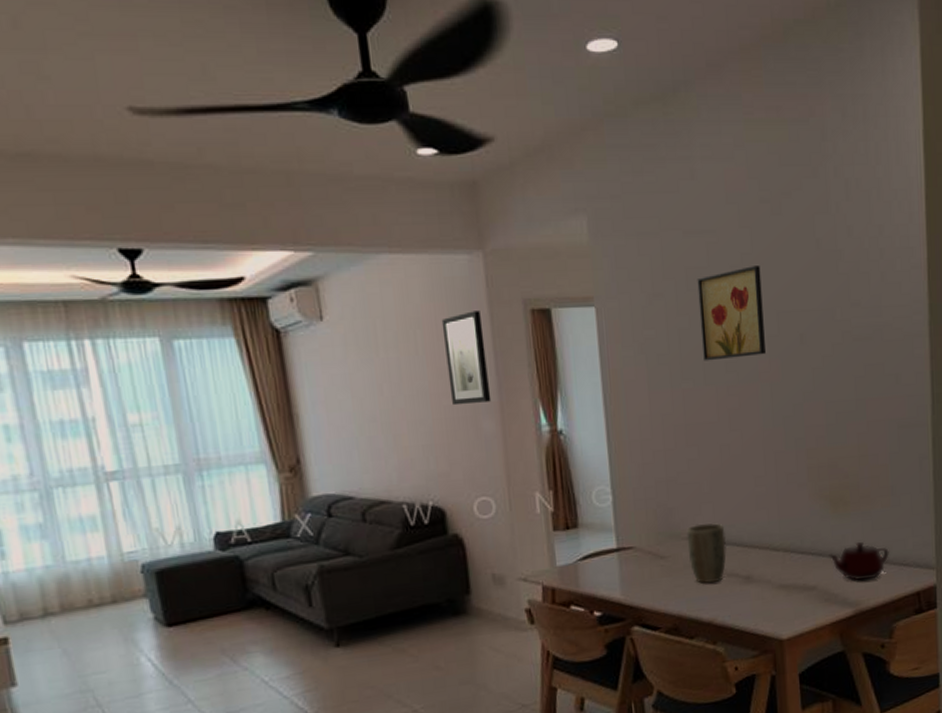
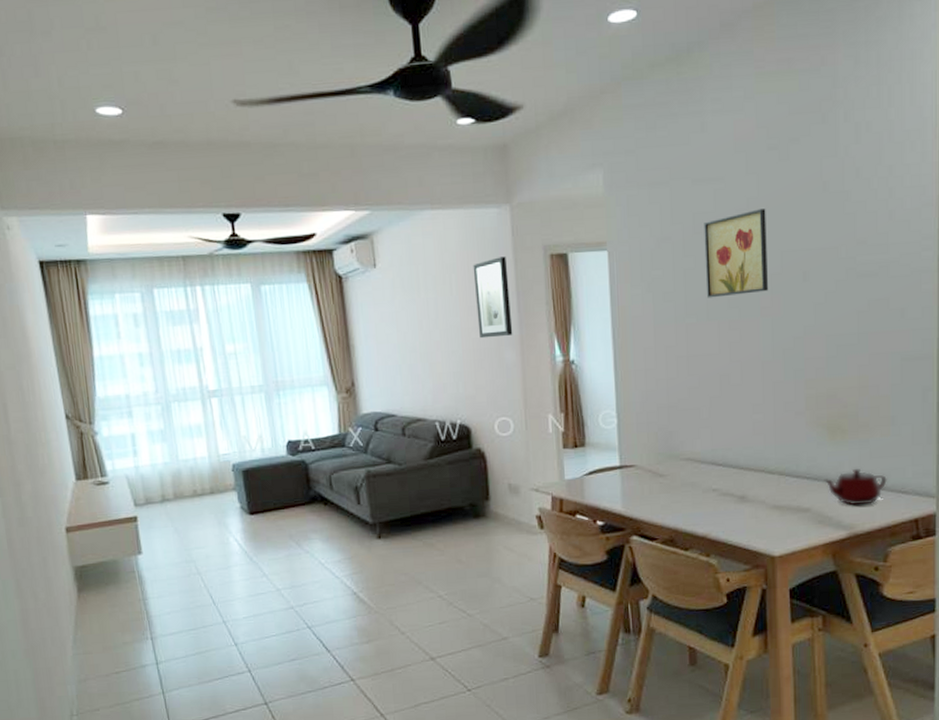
plant pot: present [686,523,727,585] -> none [685,446,723,502]

